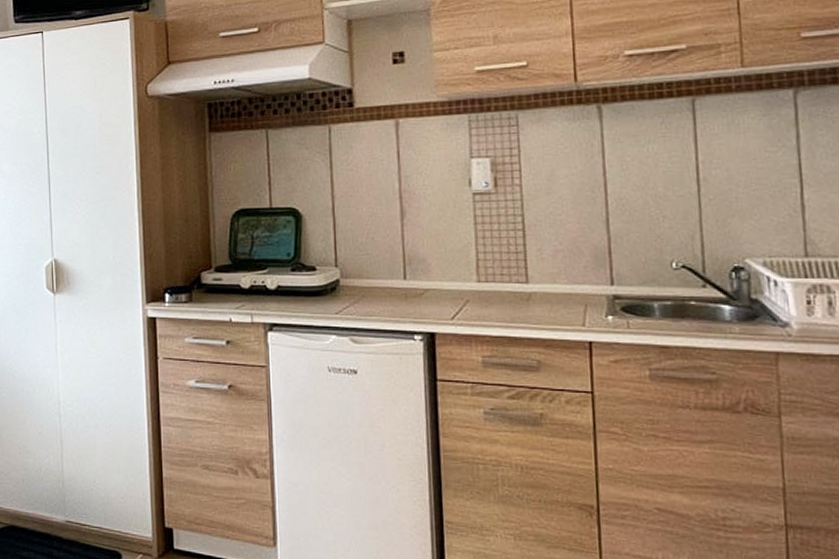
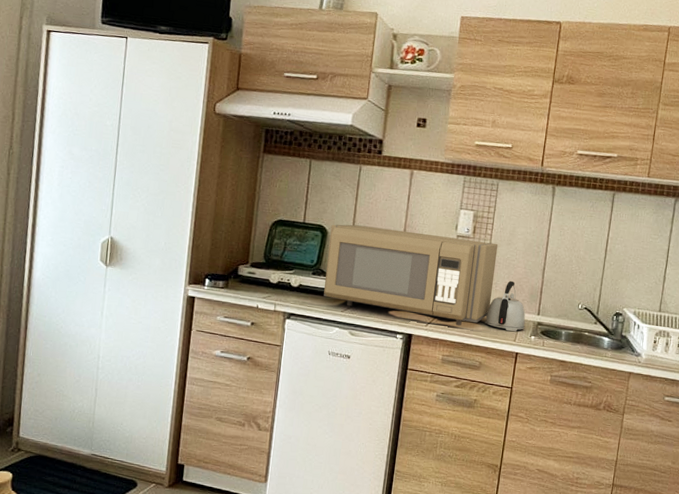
microwave: none [305,195,538,314] -> present [324,224,498,326]
kettle: none [534,242,595,313] -> present [484,280,526,332]

